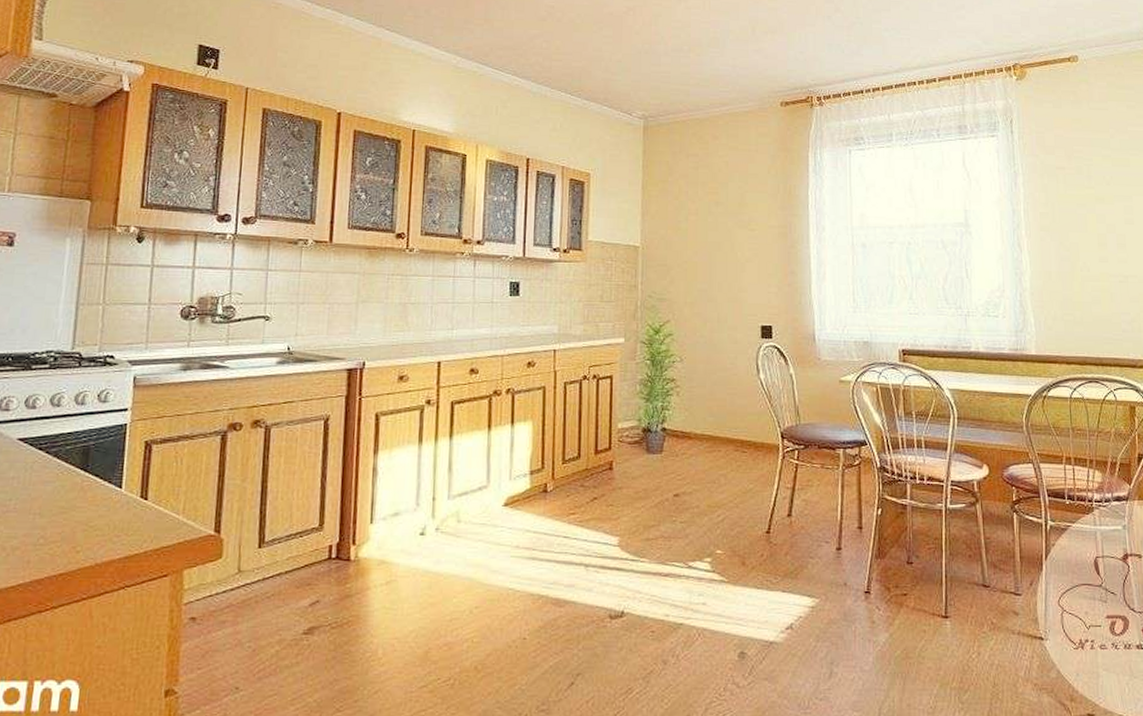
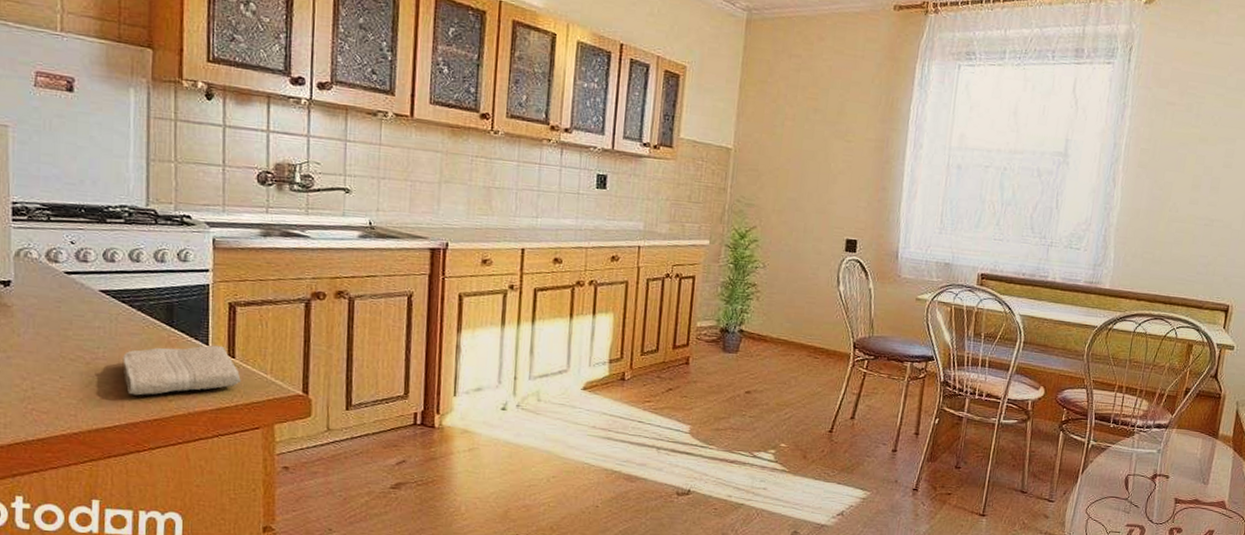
washcloth: none [33,487,152,549] -> present [123,345,241,396]

